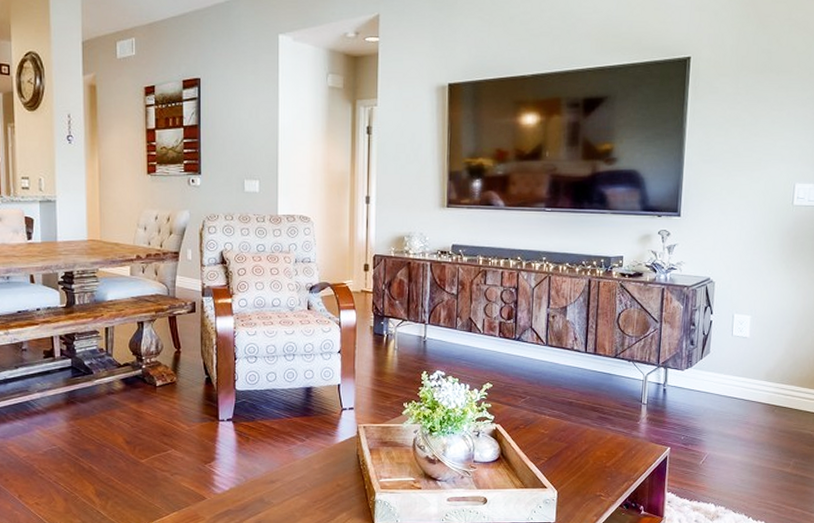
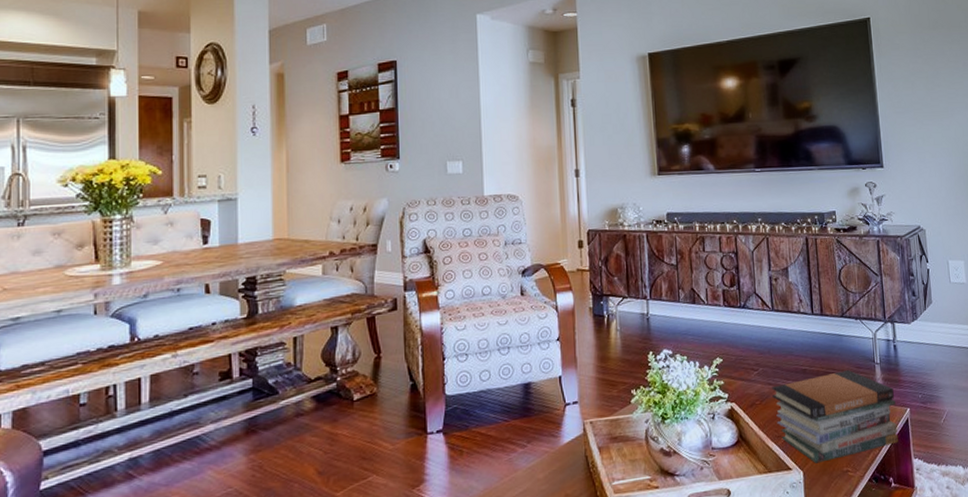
book stack: none [535,407,657,485] -> present [771,370,899,463]

